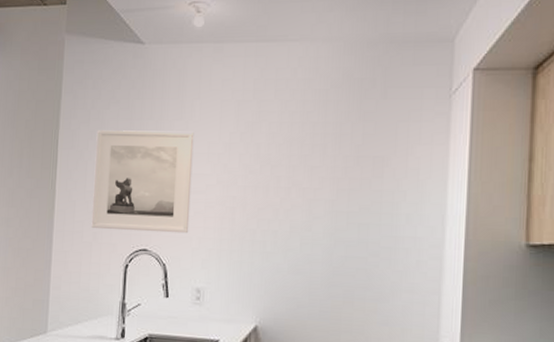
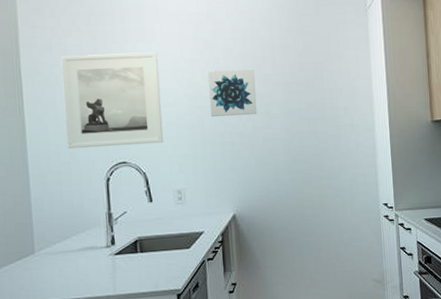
wall art: none [243,157,300,212] -> present [207,69,257,117]

